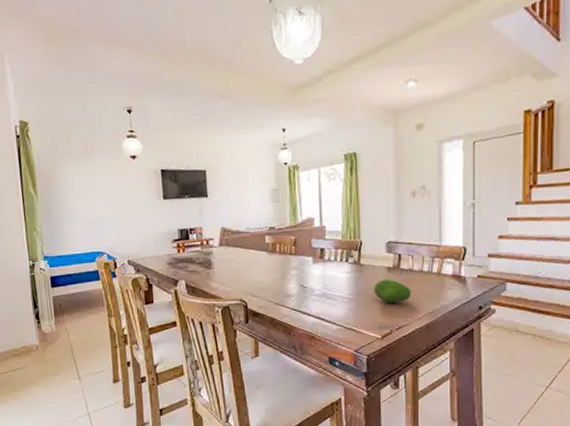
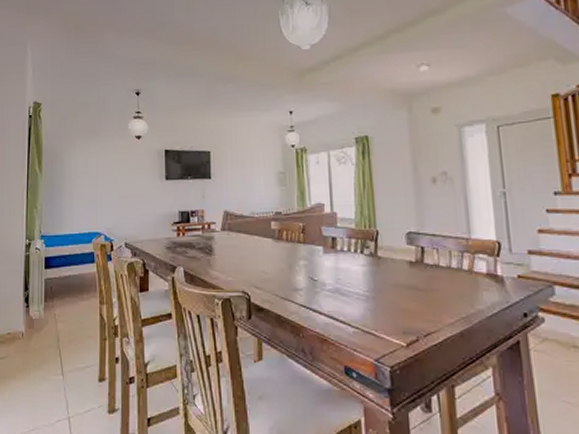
fruit: present [374,279,411,303] -> none [394,275,439,304]

